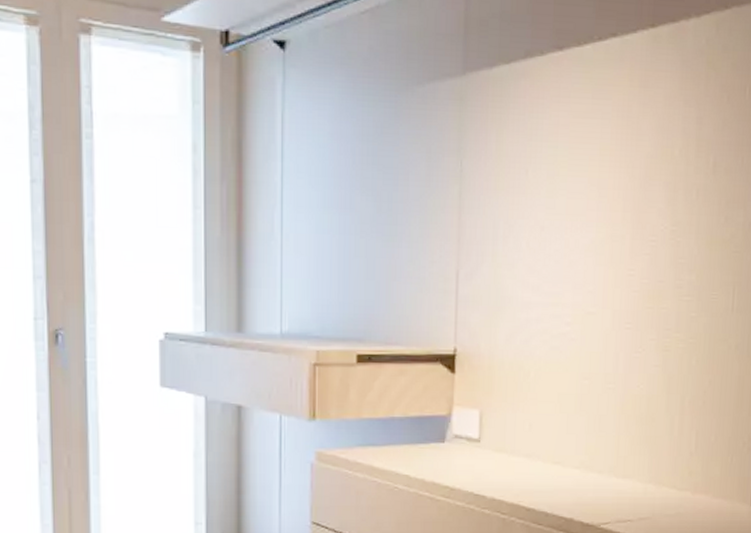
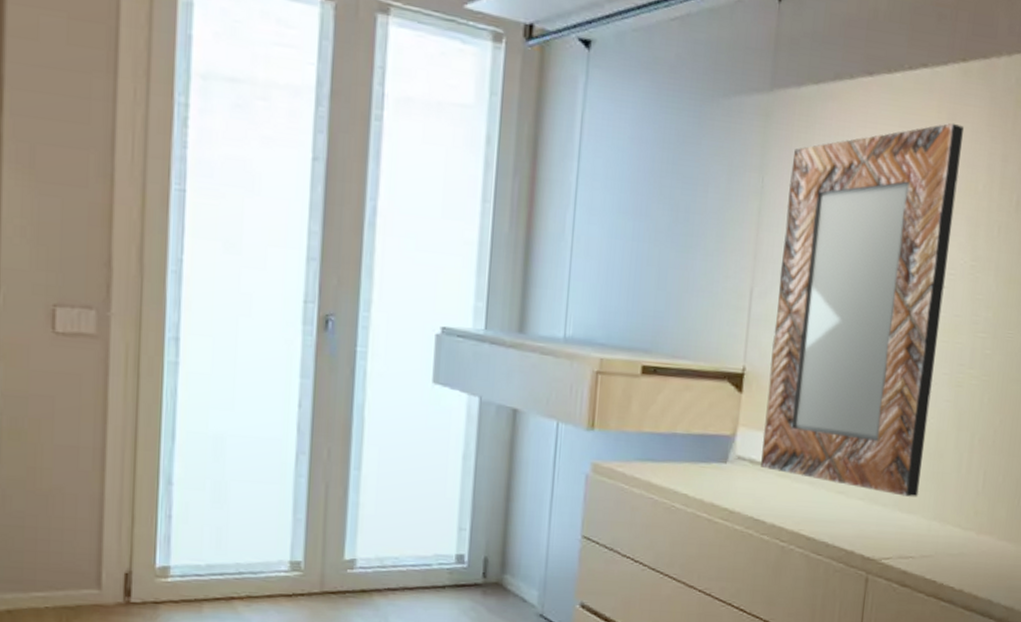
home mirror: none [477,90,656,462] -> present [761,122,964,497]

